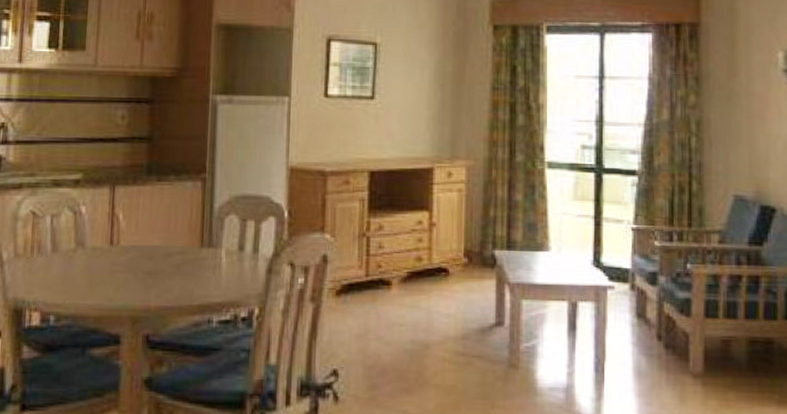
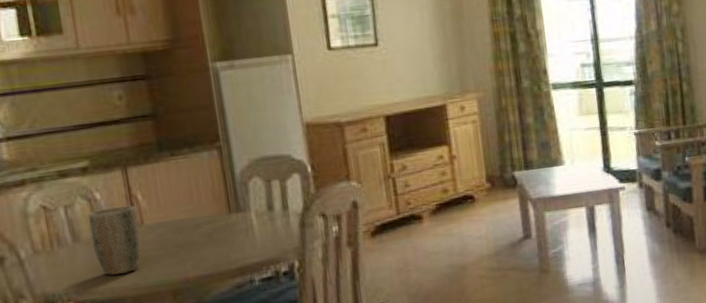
plant pot: none [69,223,116,292] -> present [88,205,142,276]

